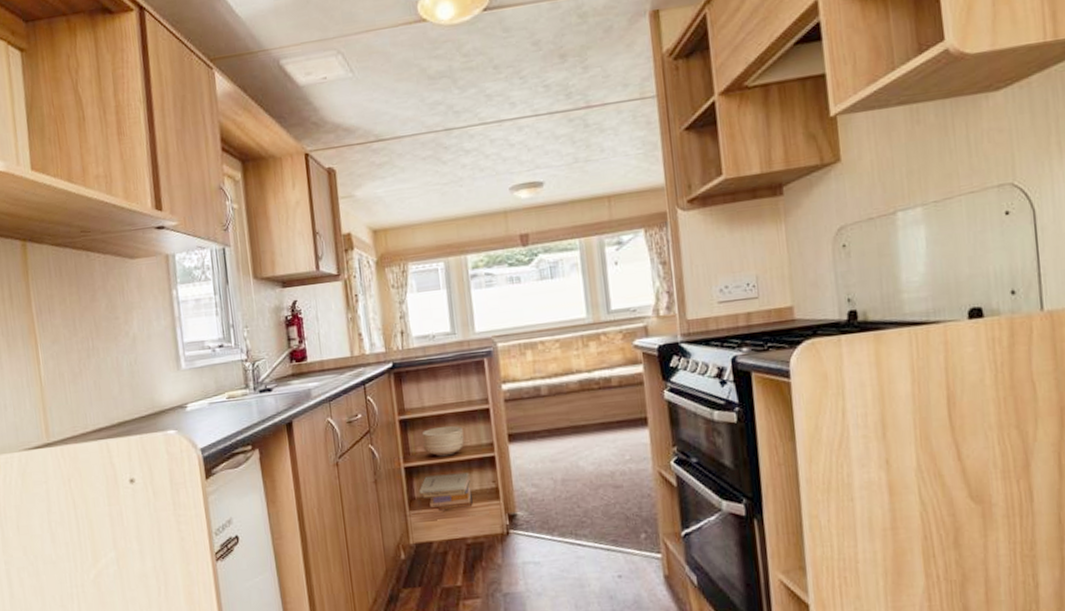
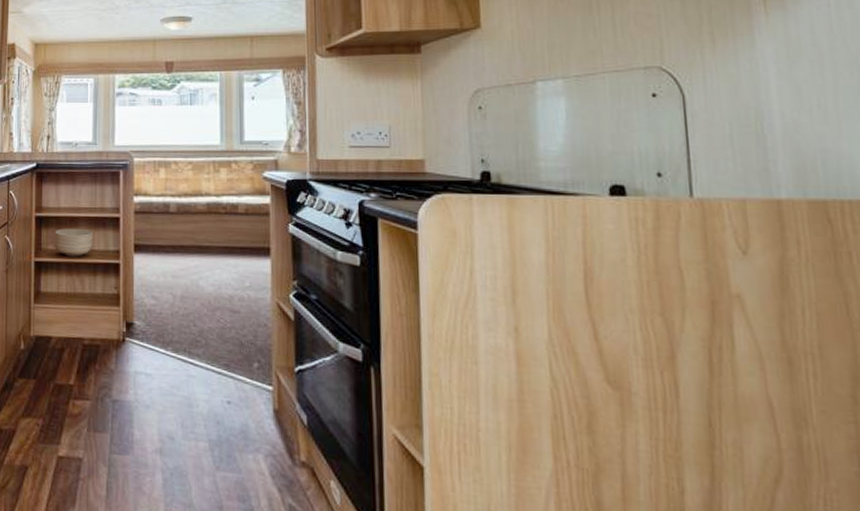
books: present [418,472,473,511] -> none [45,273,94,310]

